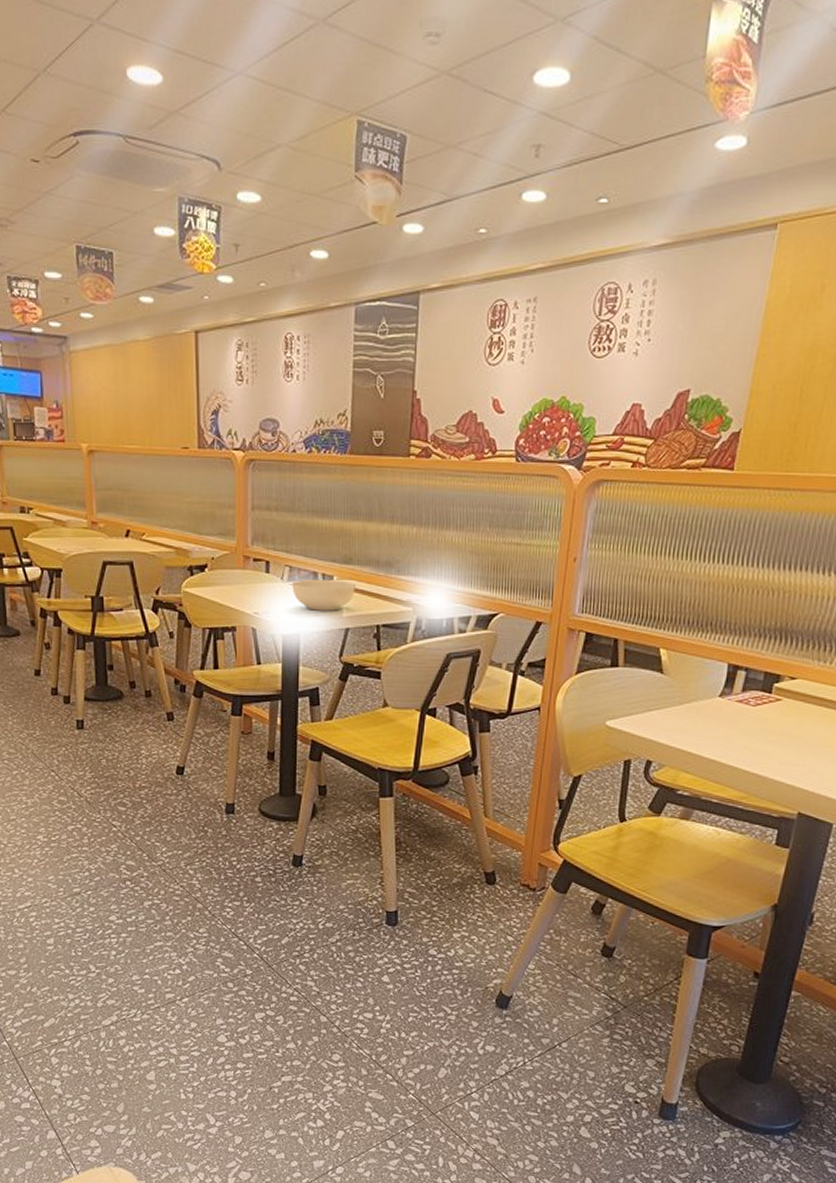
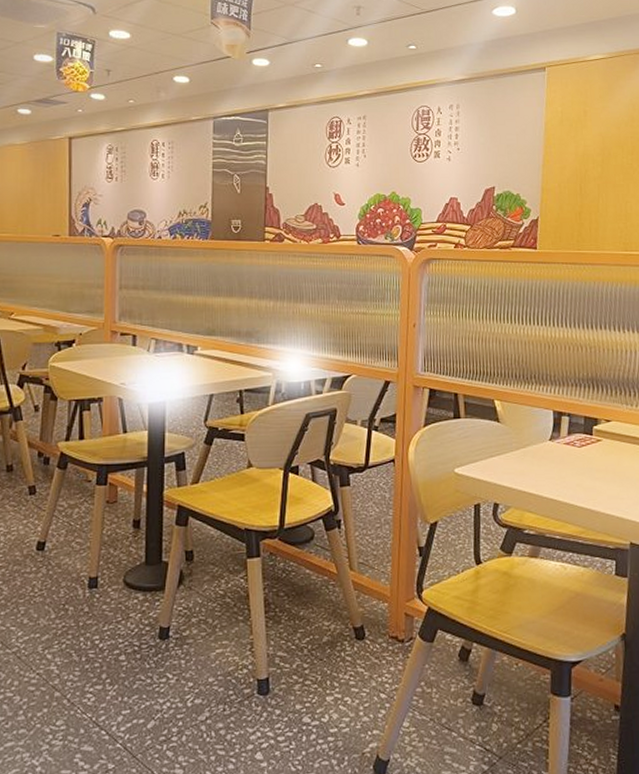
bowl: present [292,580,357,611] -> none [158,350,220,379]

